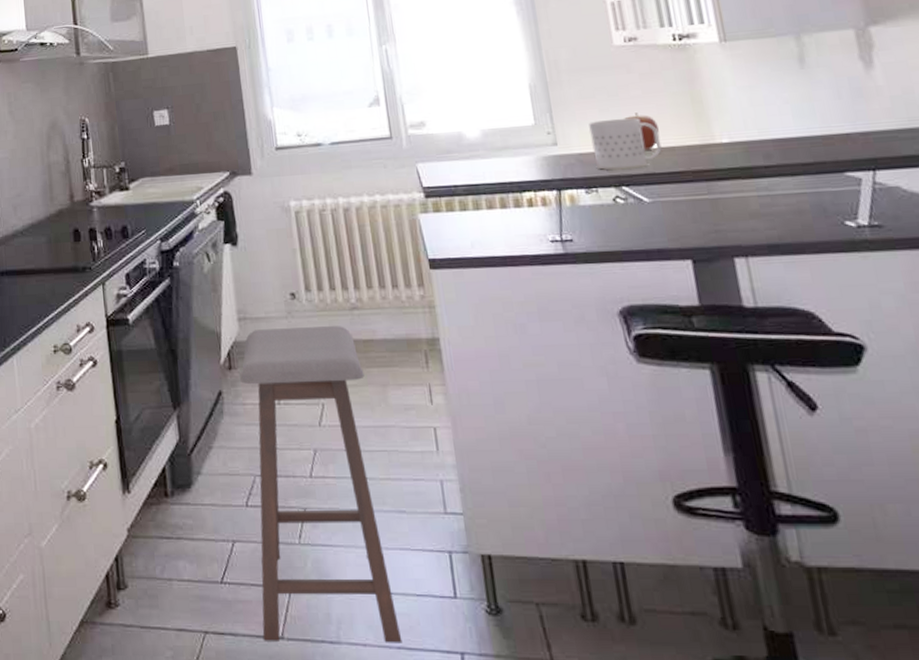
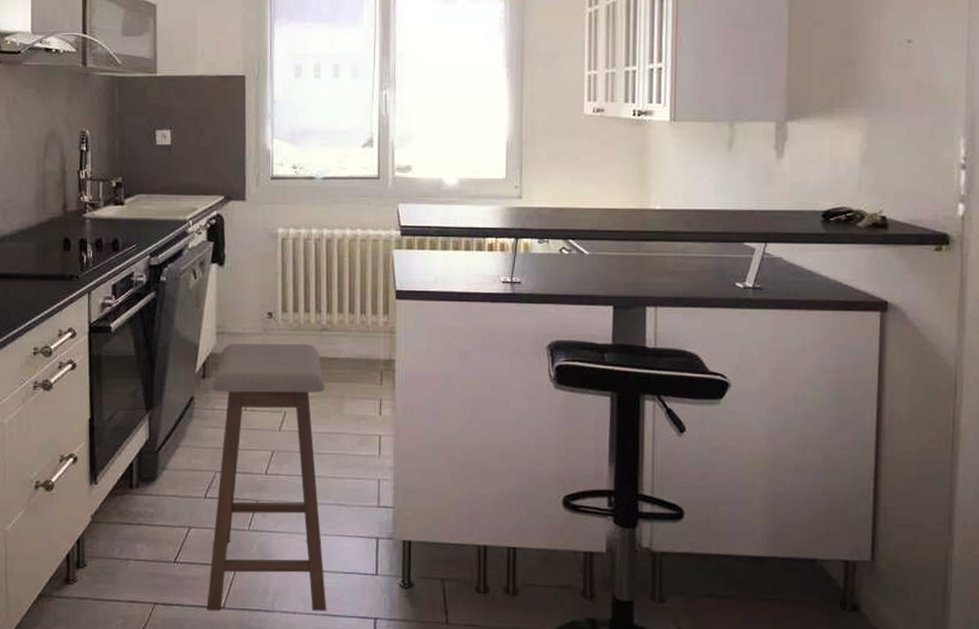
mug: present [589,118,662,170] -> none [550,179,607,225]
fruit: present [624,112,659,150] -> none [581,176,607,210]

